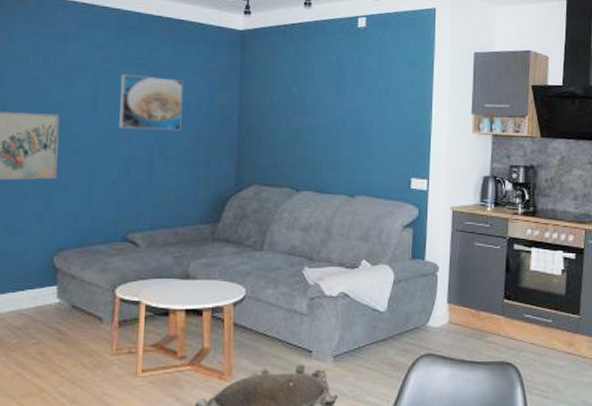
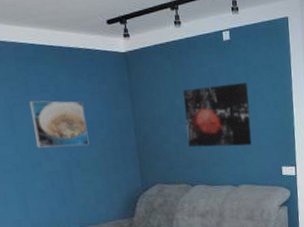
wall art: none [300,75,381,149] -> present [183,83,252,148]

